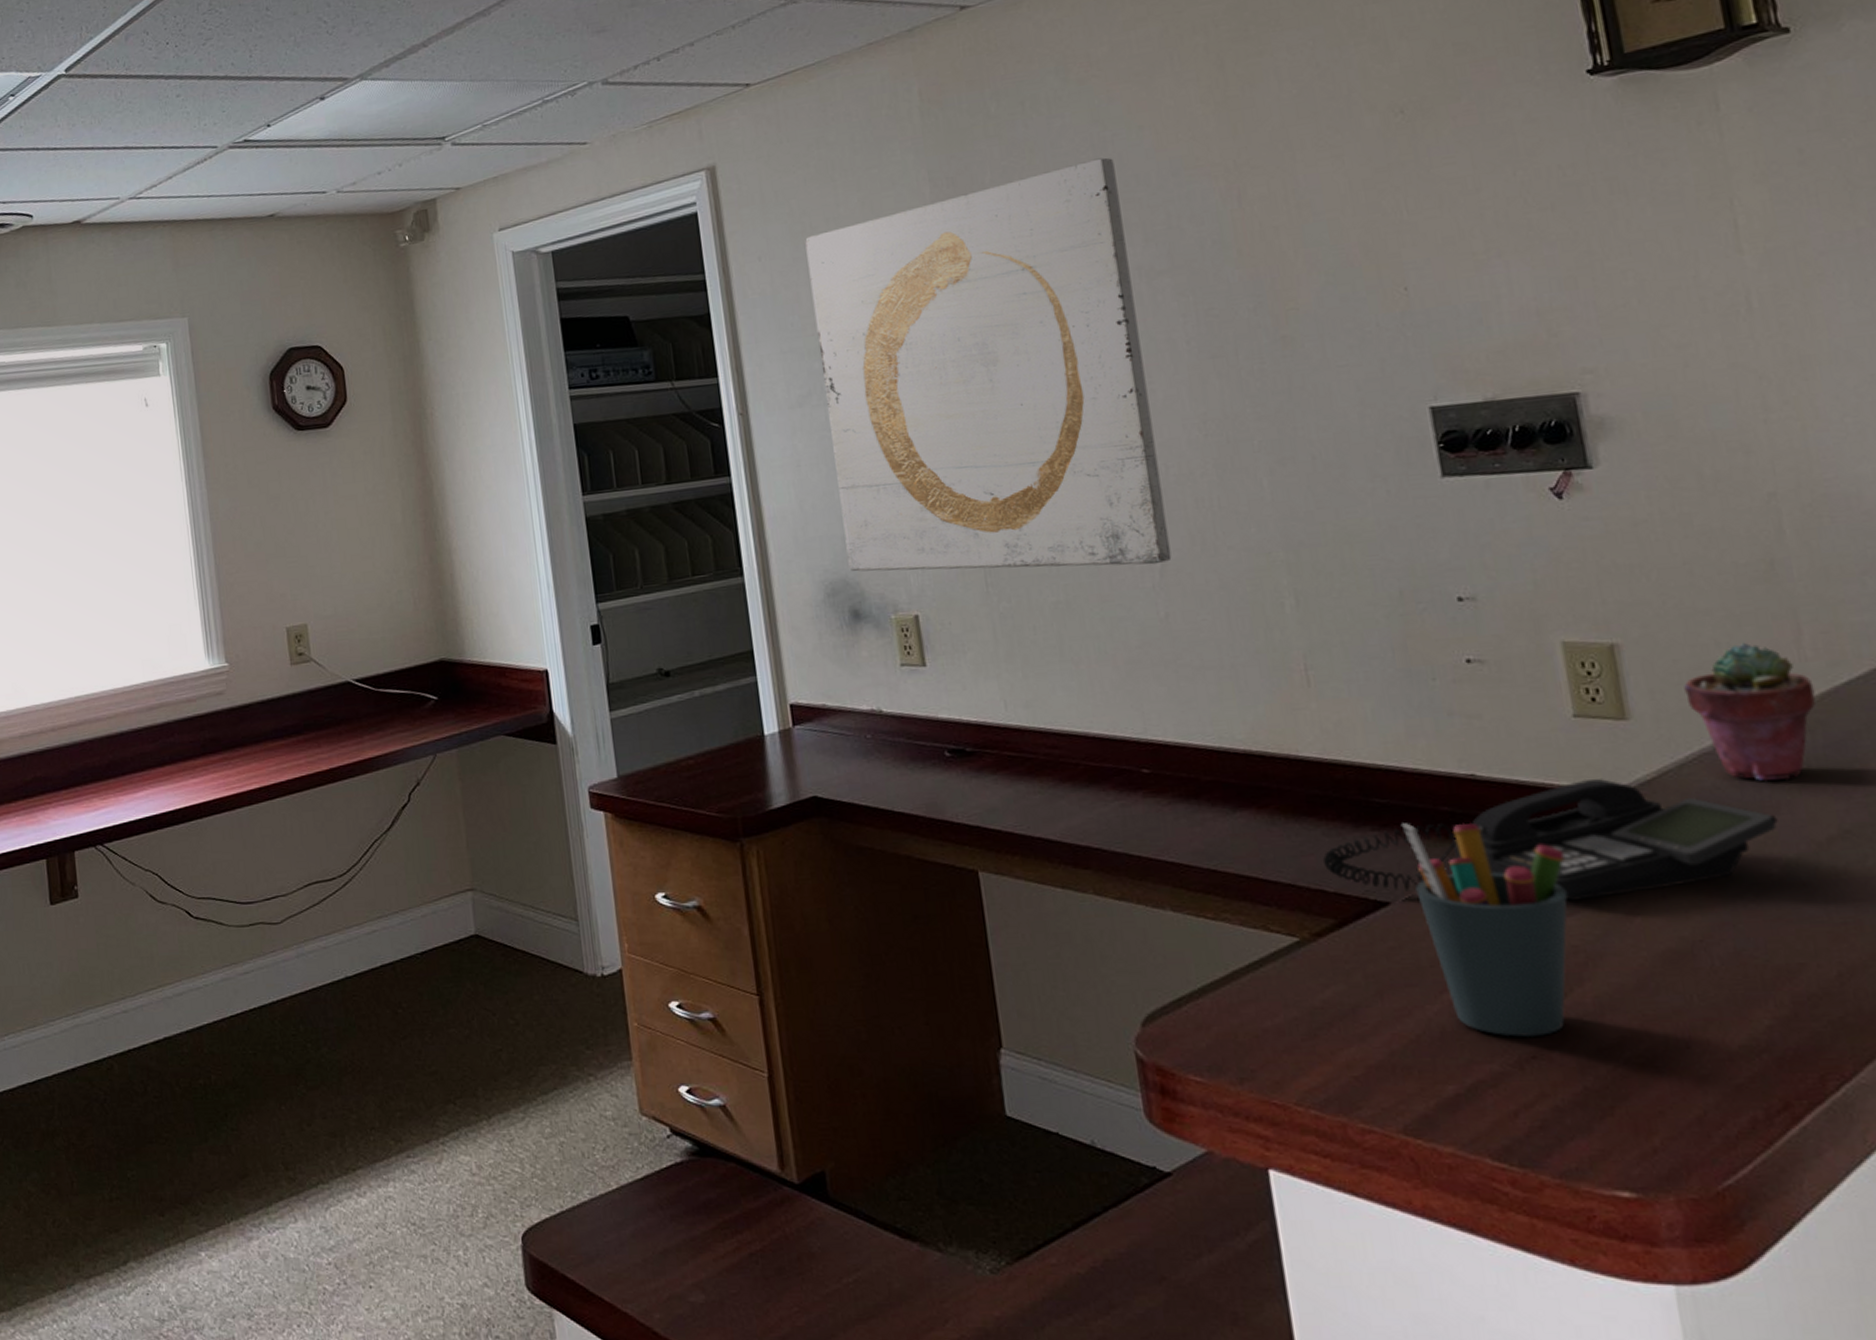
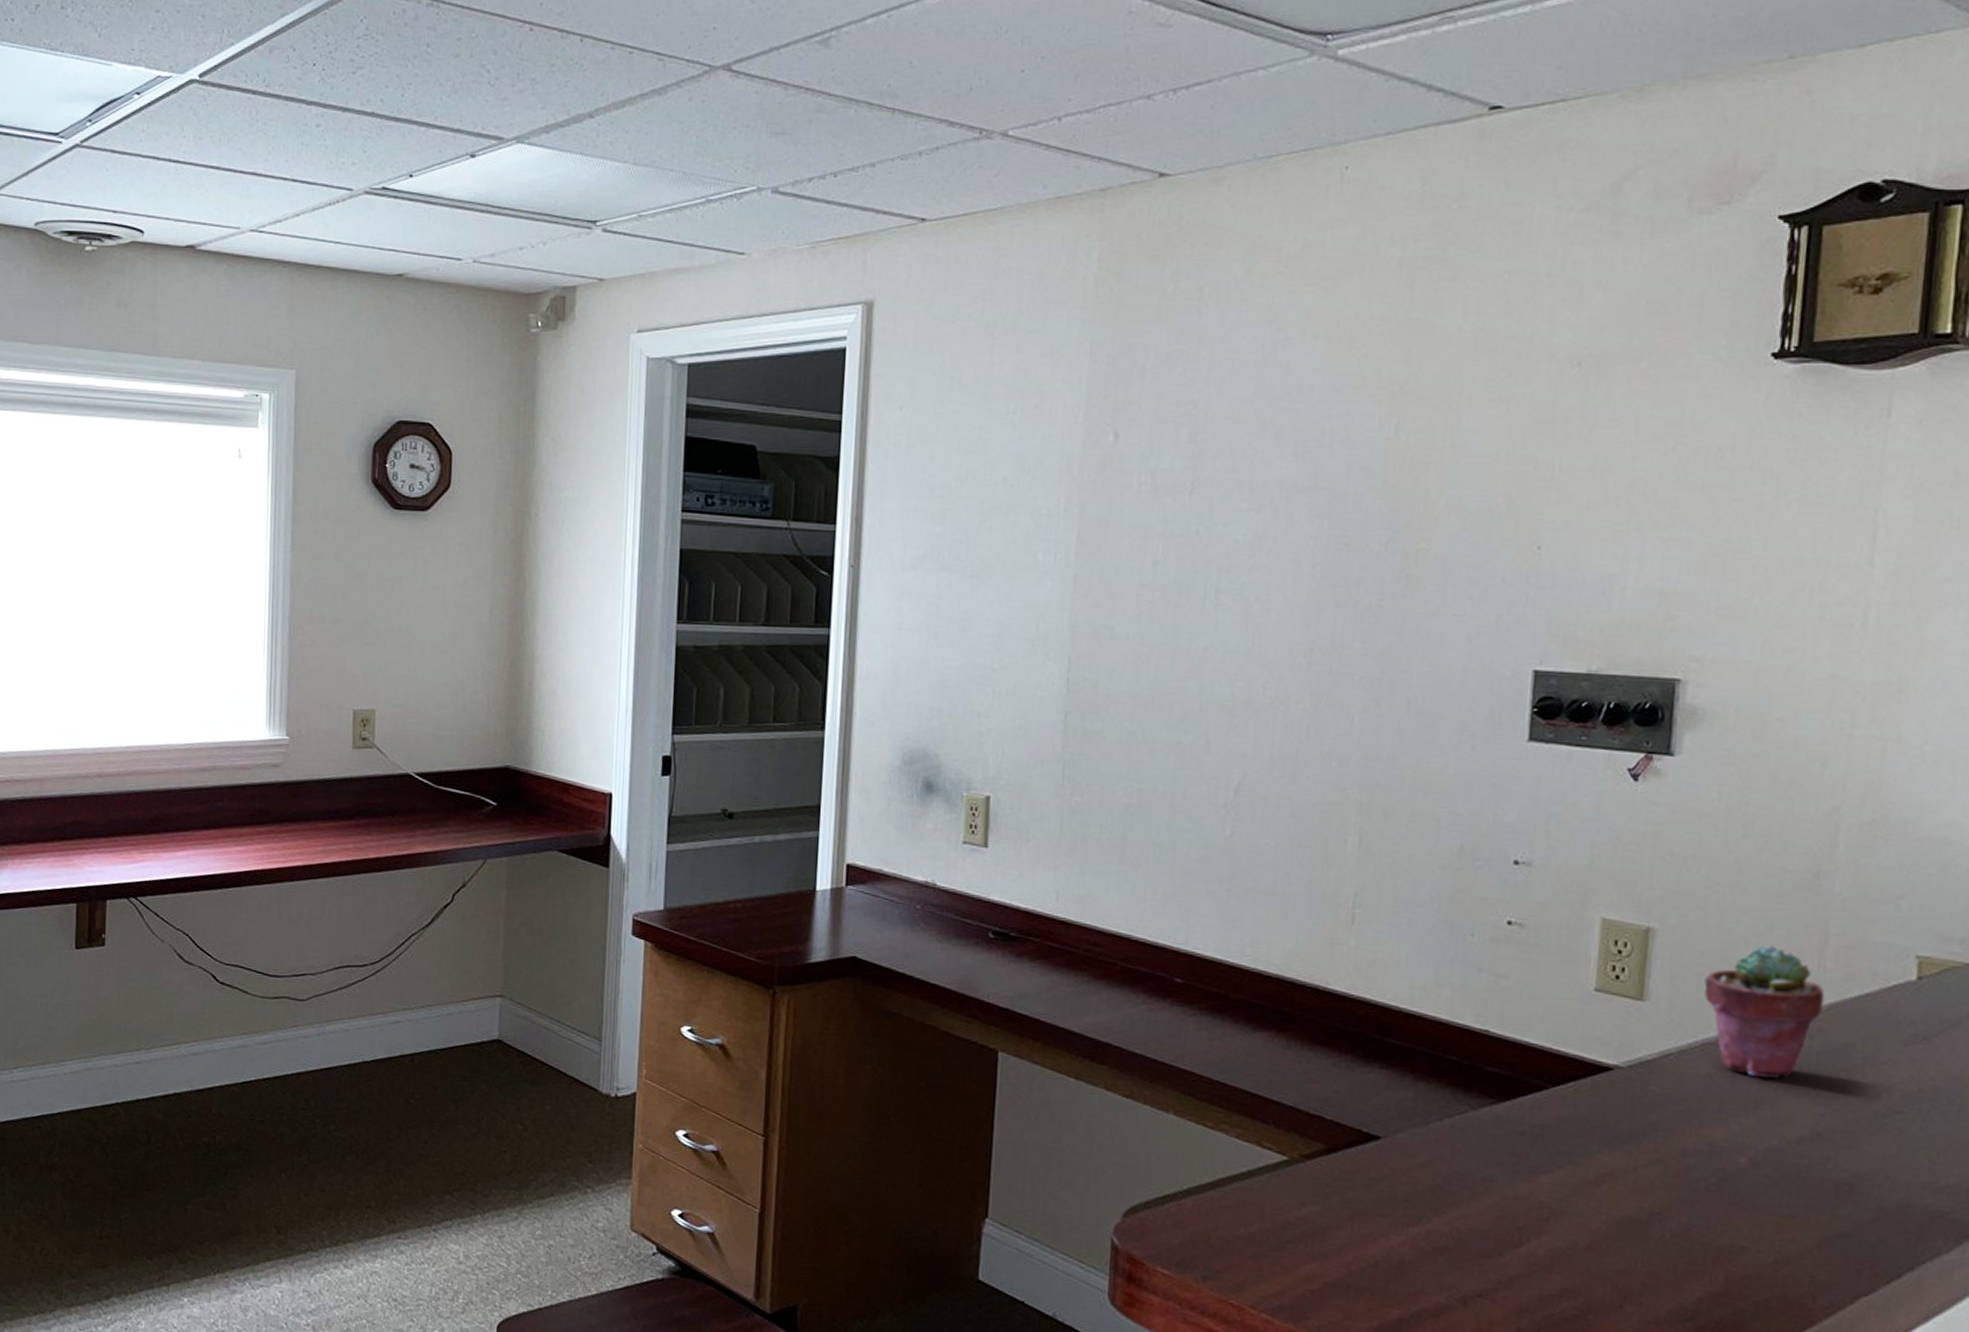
wall art: present [805,157,1172,572] -> none [931,361,1281,783]
telephone: present [1322,779,1778,901] -> none [1327,1051,1758,1162]
pen holder: present [1400,822,1568,1037] -> none [1407,1066,1553,1278]

